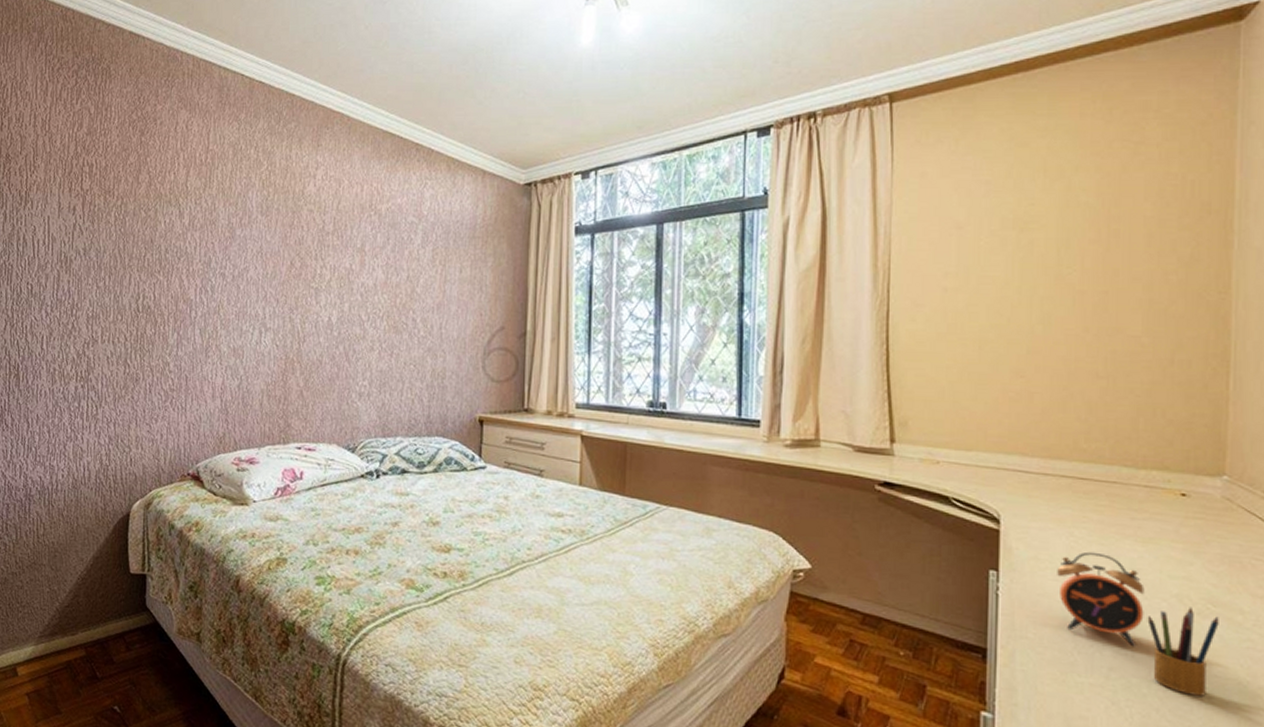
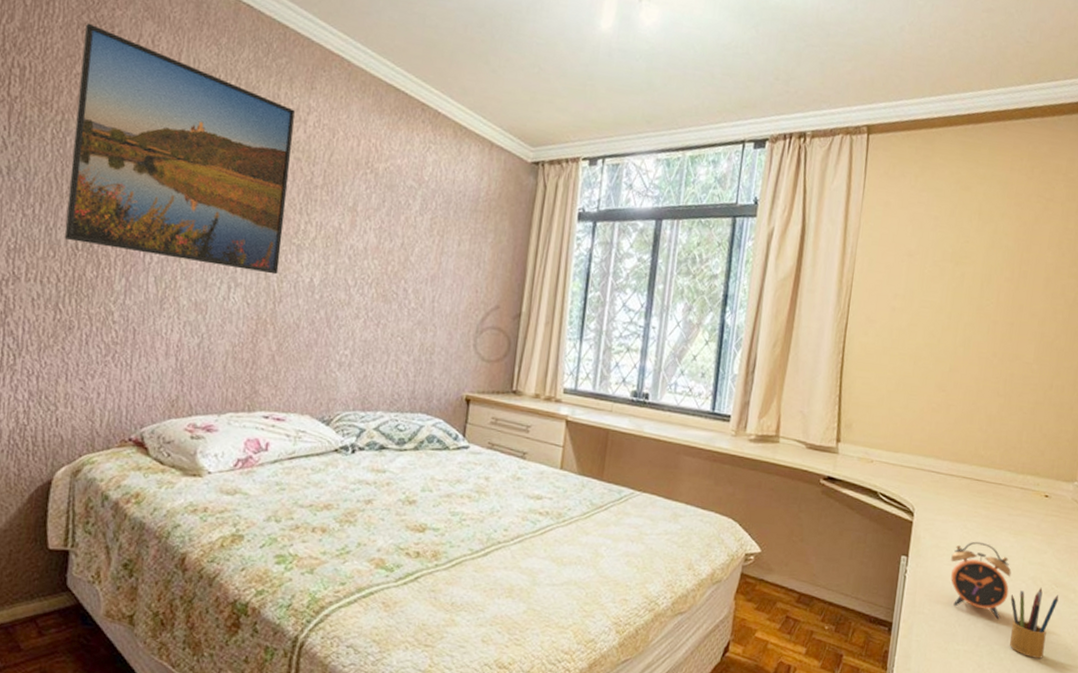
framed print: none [128,120,305,317] -> present [64,23,295,275]

